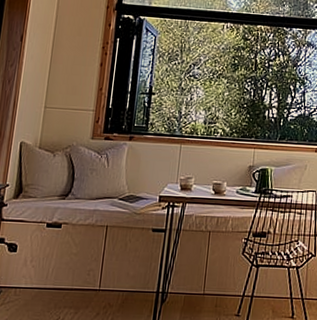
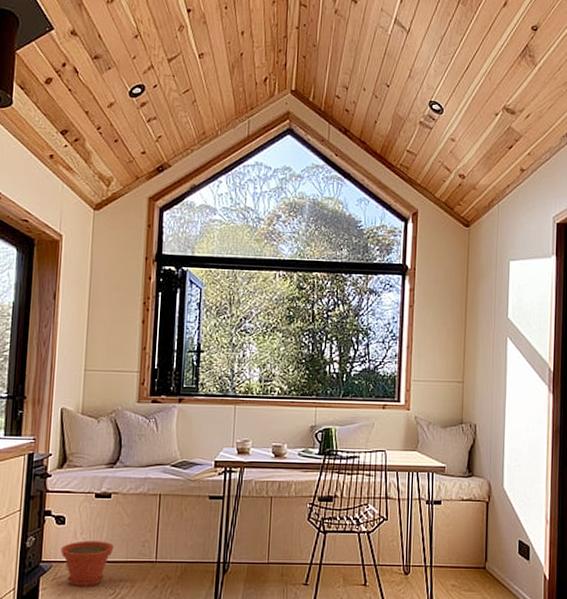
plant pot: none [10,268,61,313] -> present [60,540,114,588]

